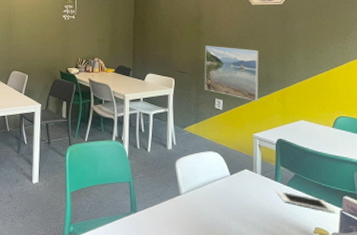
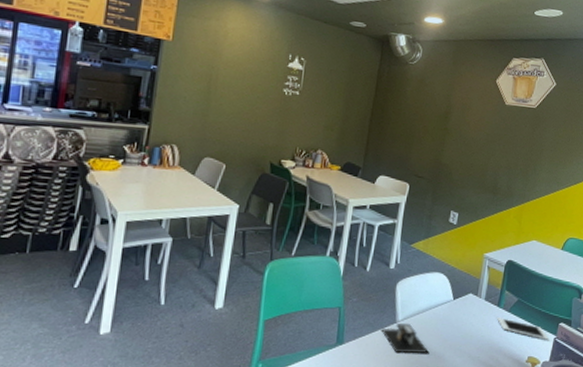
architectural model: none [168,196,215,222] -> present [381,324,429,353]
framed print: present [204,46,259,101] -> none [441,147,504,217]

